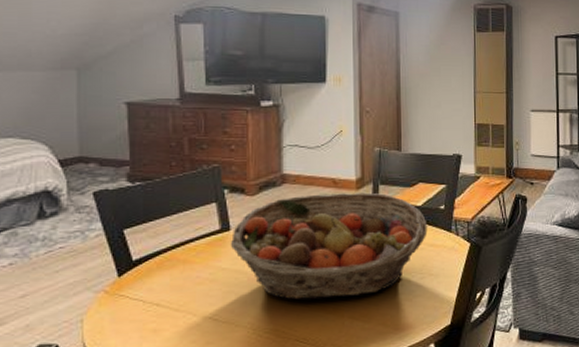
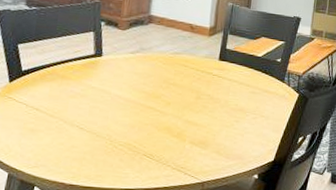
fruit basket: present [230,192,428,301] -> none [100,35,265,125]

